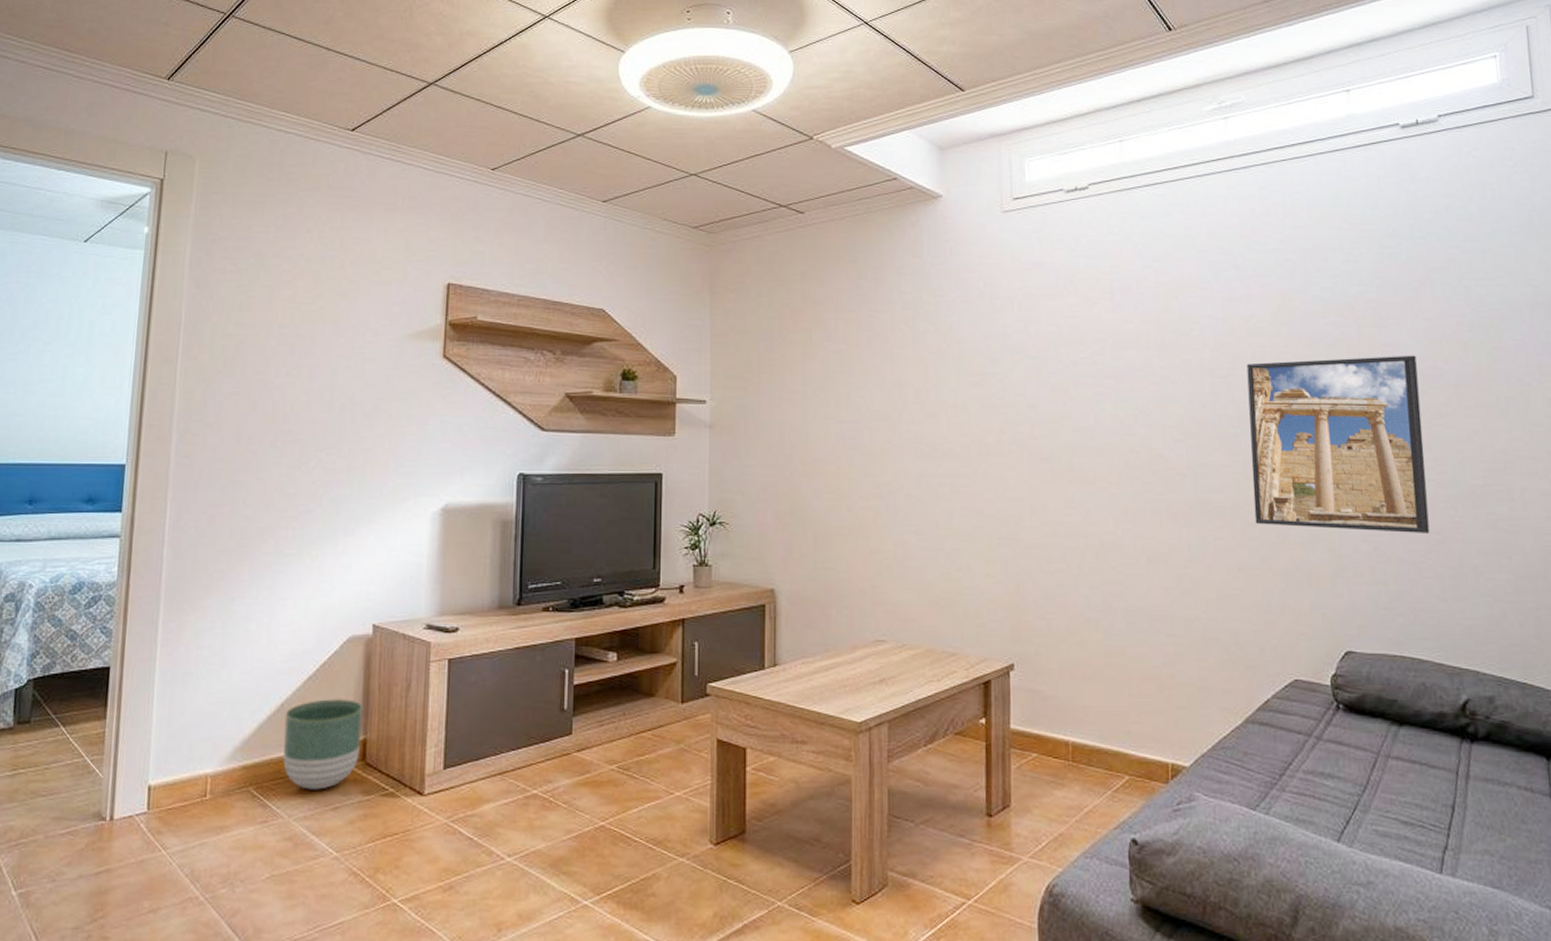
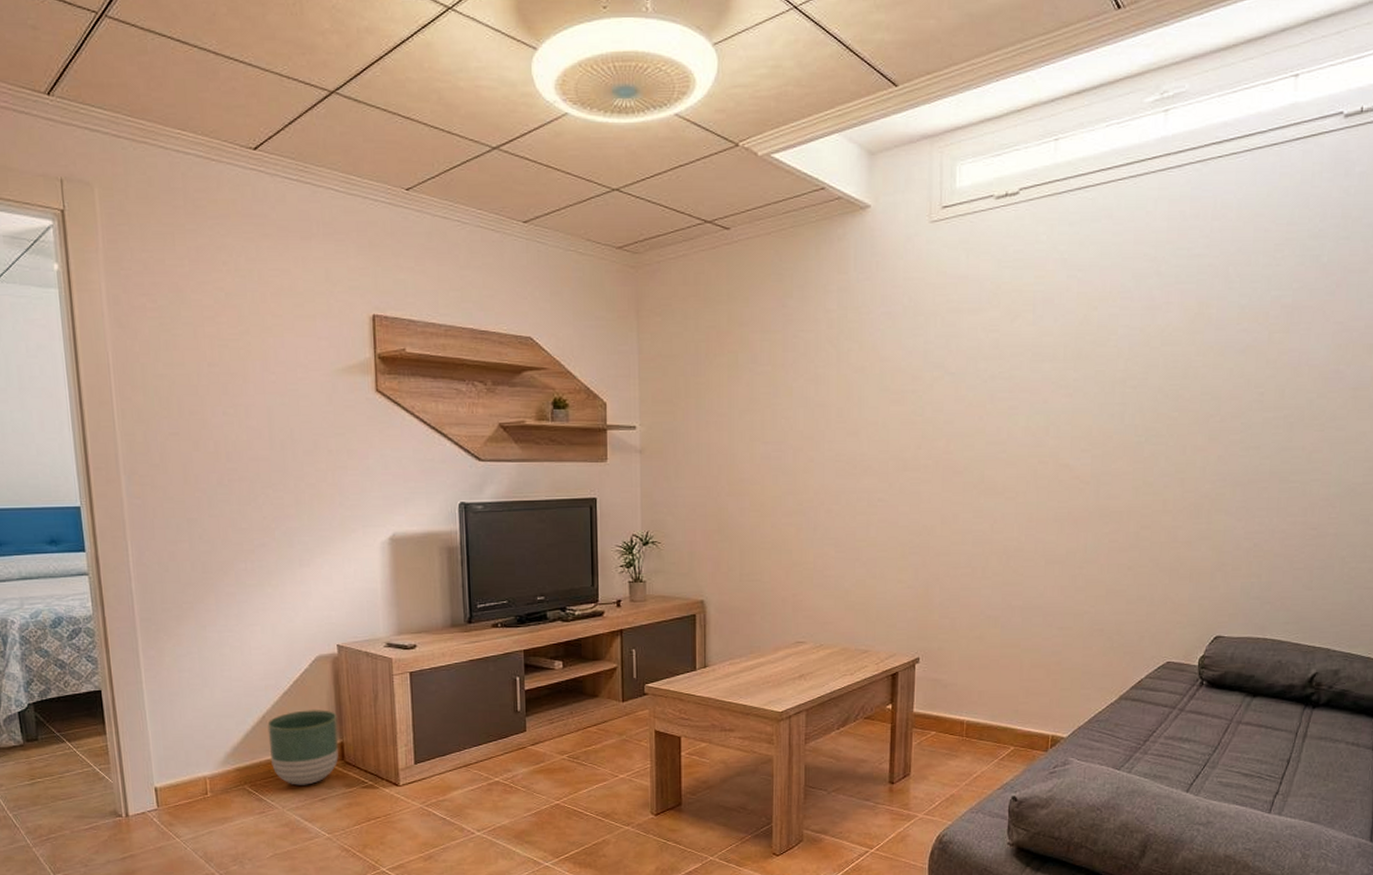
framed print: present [1246,355,1430,533] -> none [1148,359,1321,530]

